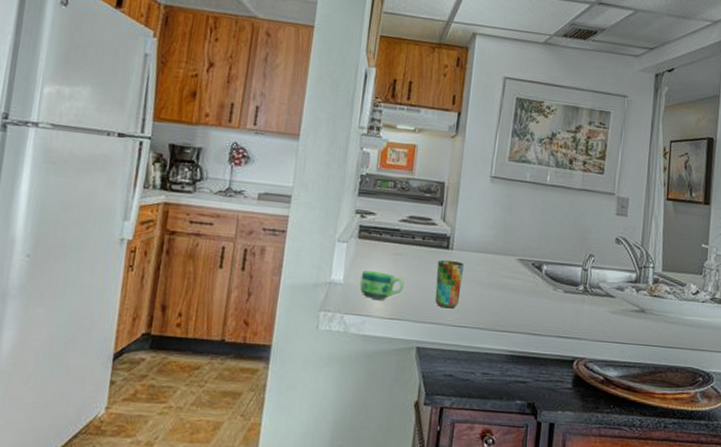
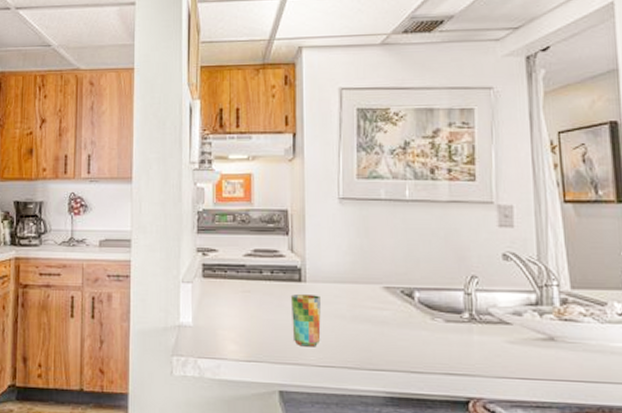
cup: present [360,270,404,300] -> none [210,311,257,341]

